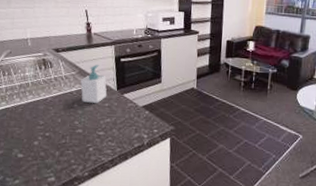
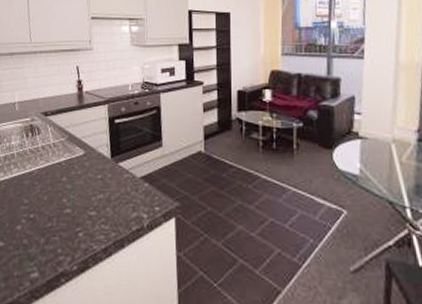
soap bottle: present [80,65,107,103] -> none [70,128,100,175]

